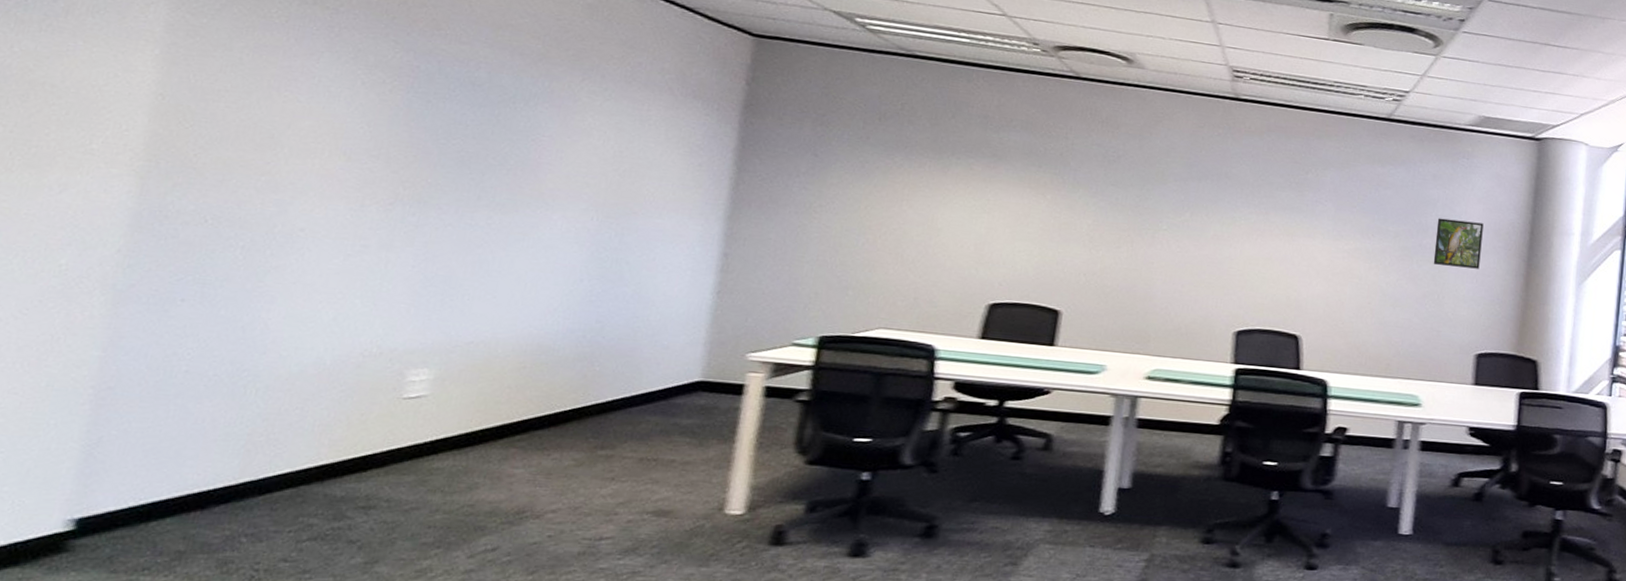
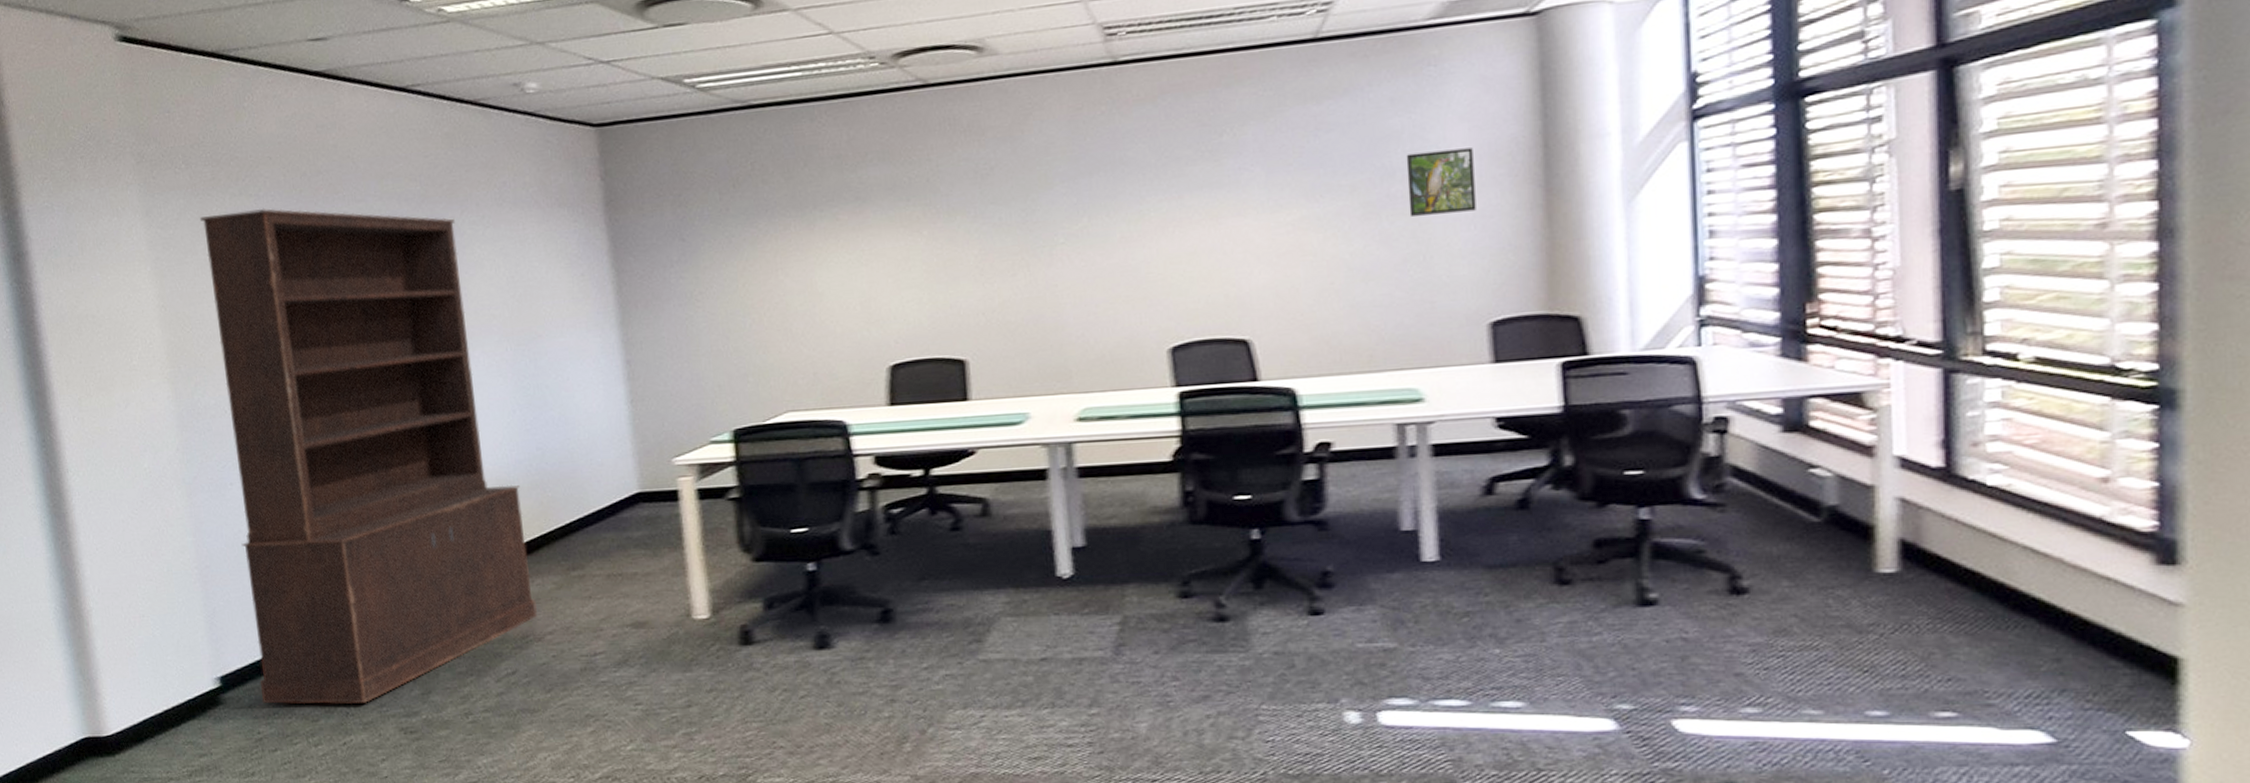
bookcase: none [130,15,572,567] -> present [199,208,538,705]

